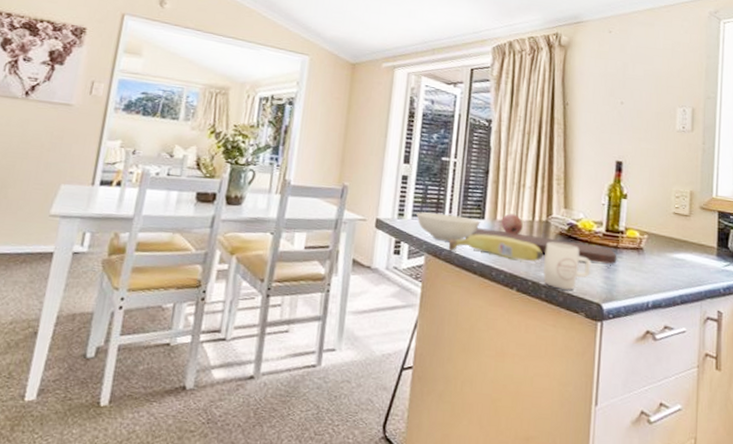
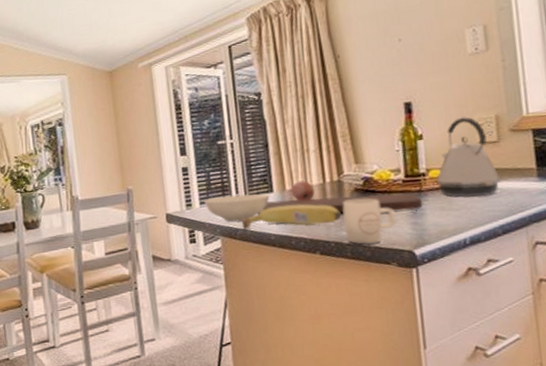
kettle: none [632,186,687,264] -> present [436,117,501,197]

